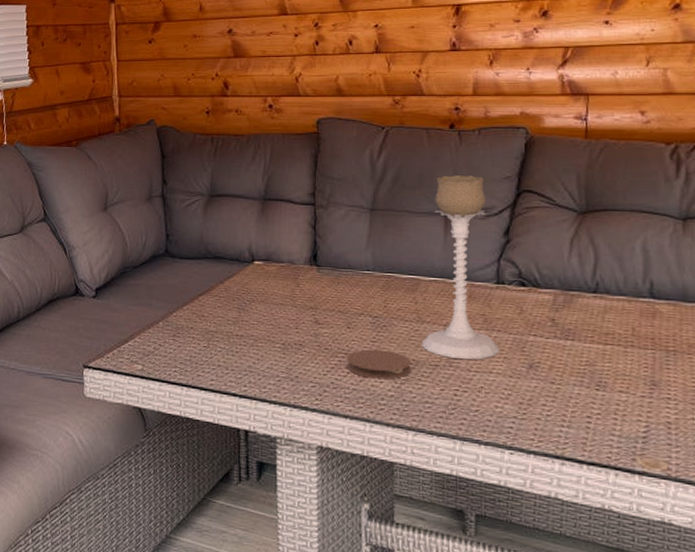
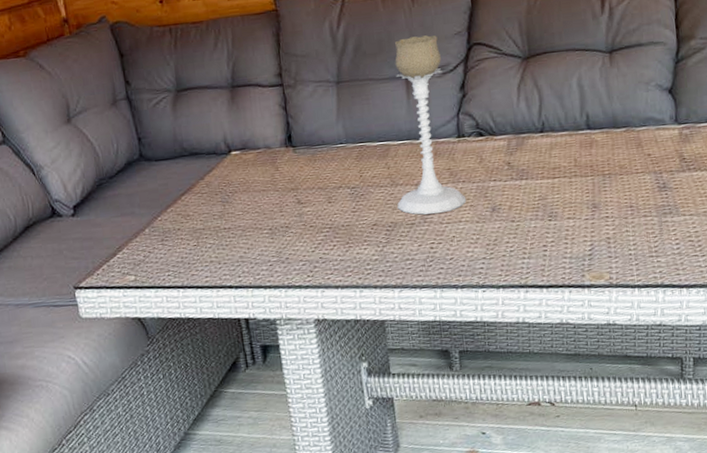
coaster: present [347,349,411,379] -> none [331,217,391,247]

